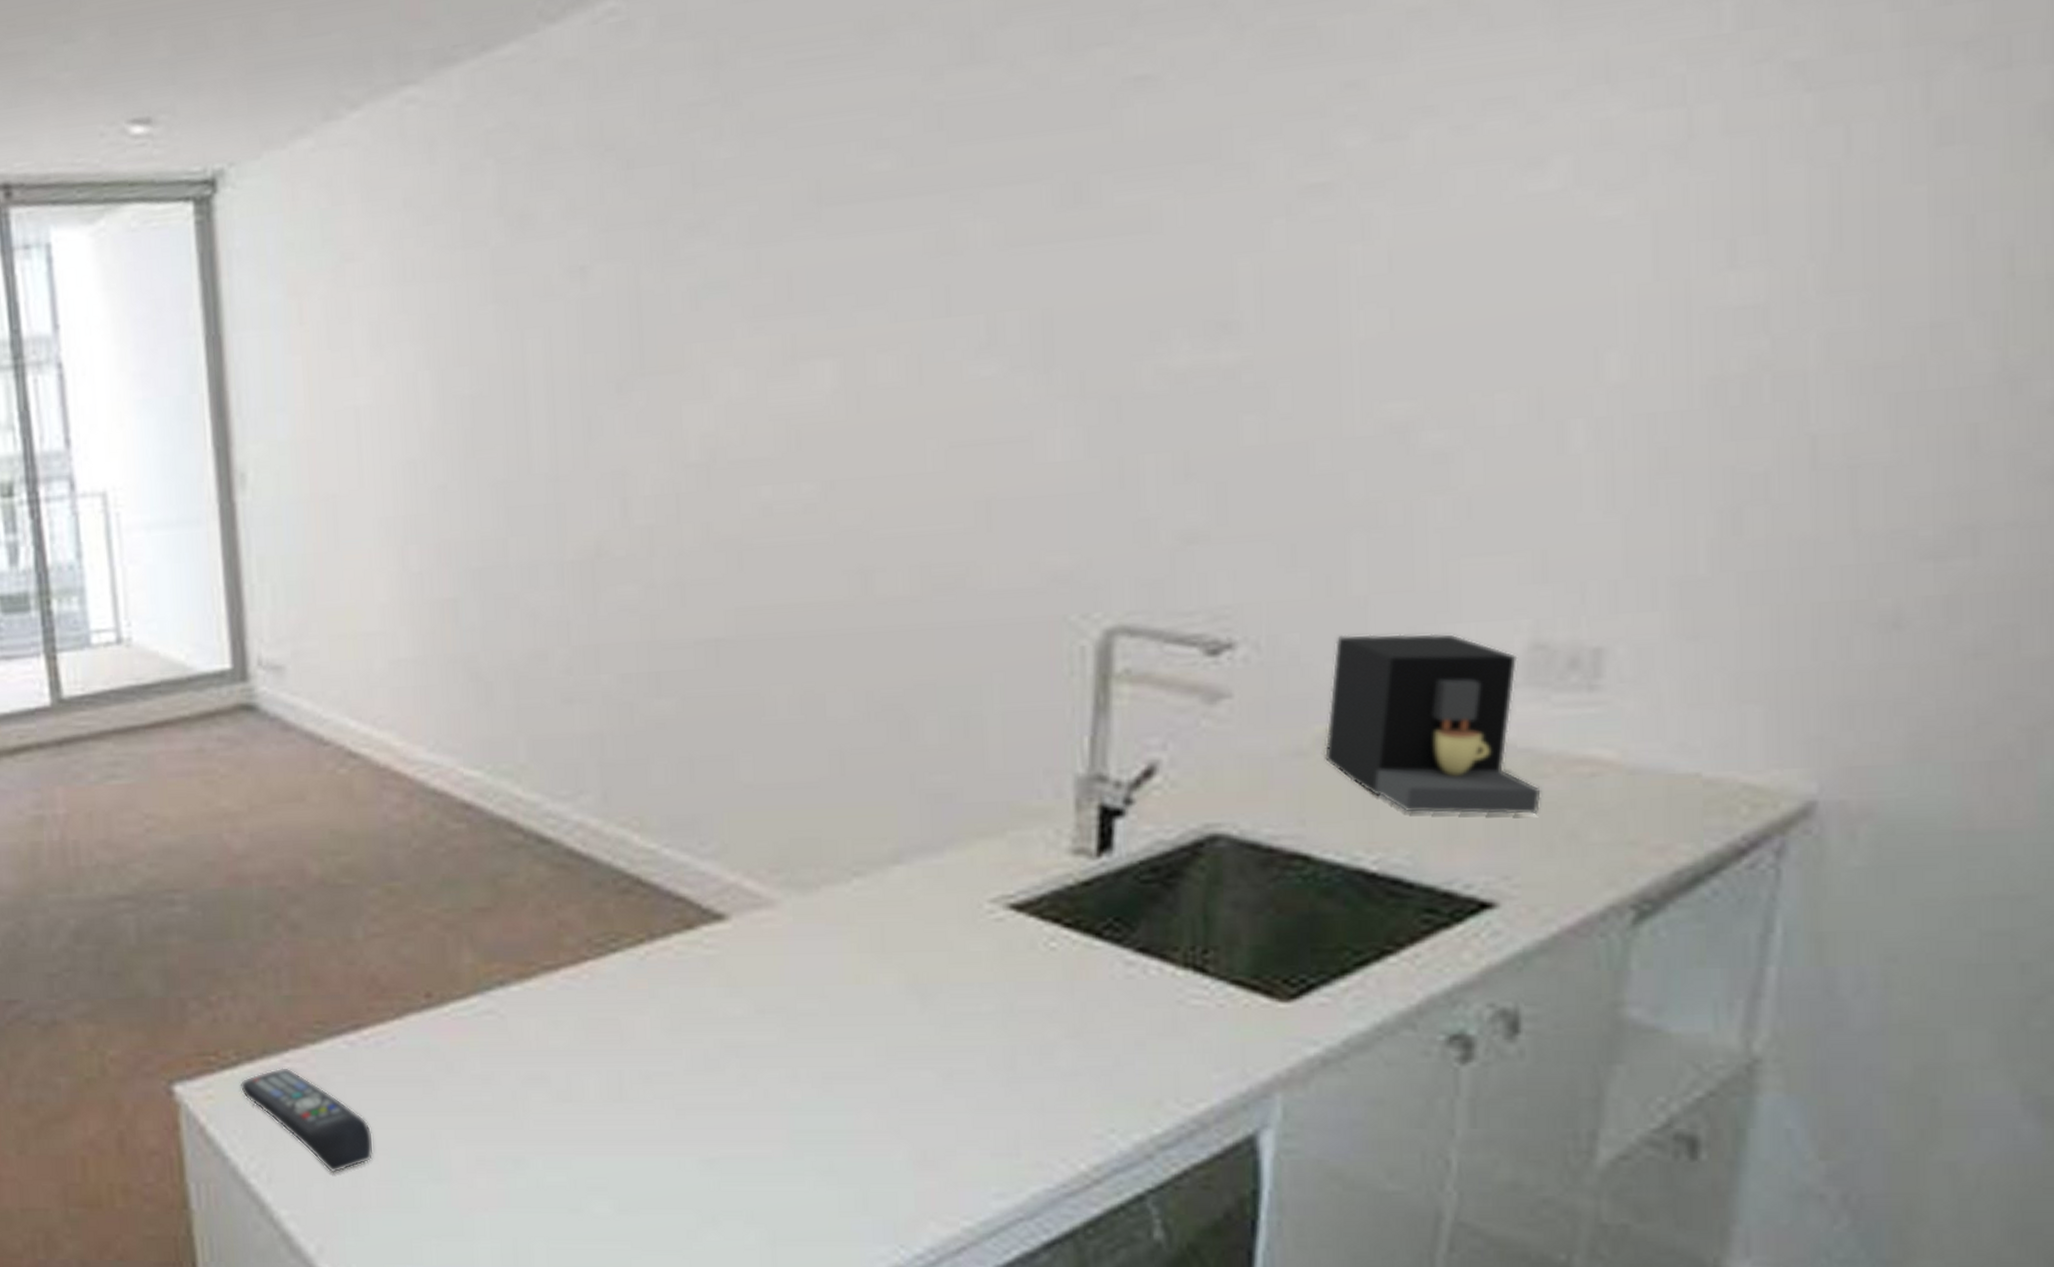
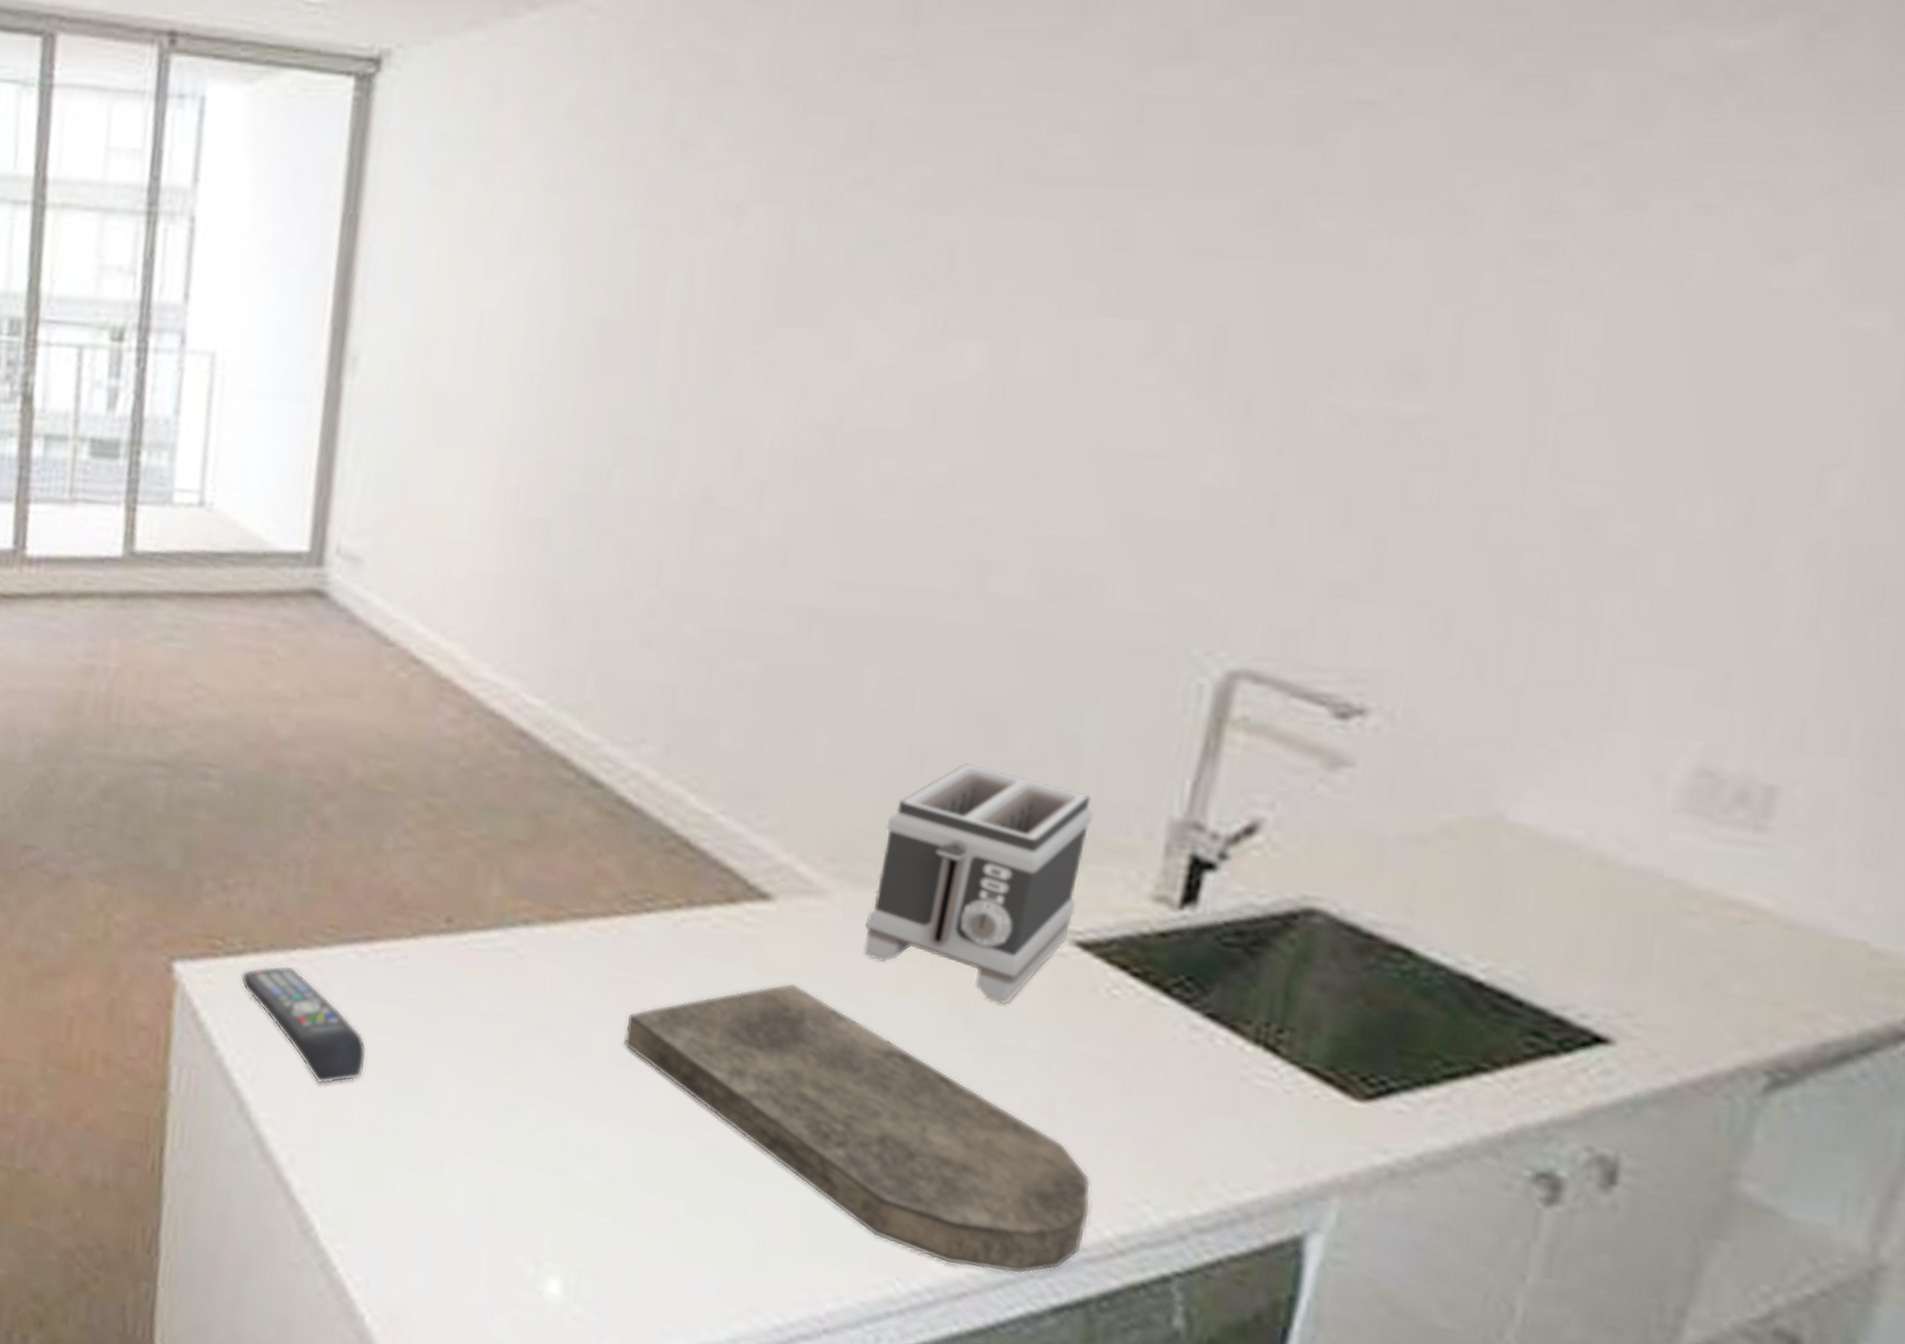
cutting board: none [611,993,1064,1224] -> present [623,982,1091,1274]
toaster: none [816,758,1006,975] -> present [862,763,1094,1004]
coffee maker: present [1325,633,1541,815] -> none [1447,721,1683,953]

